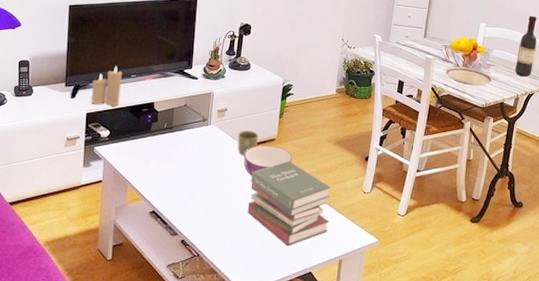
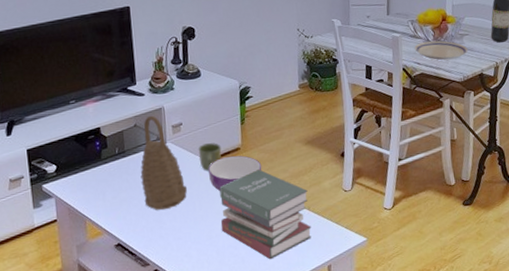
candle: present [91,66,123,107] -> none [27,94,62,140]
basket: none [182,98,223,185] -> present [140,115,188,210]

